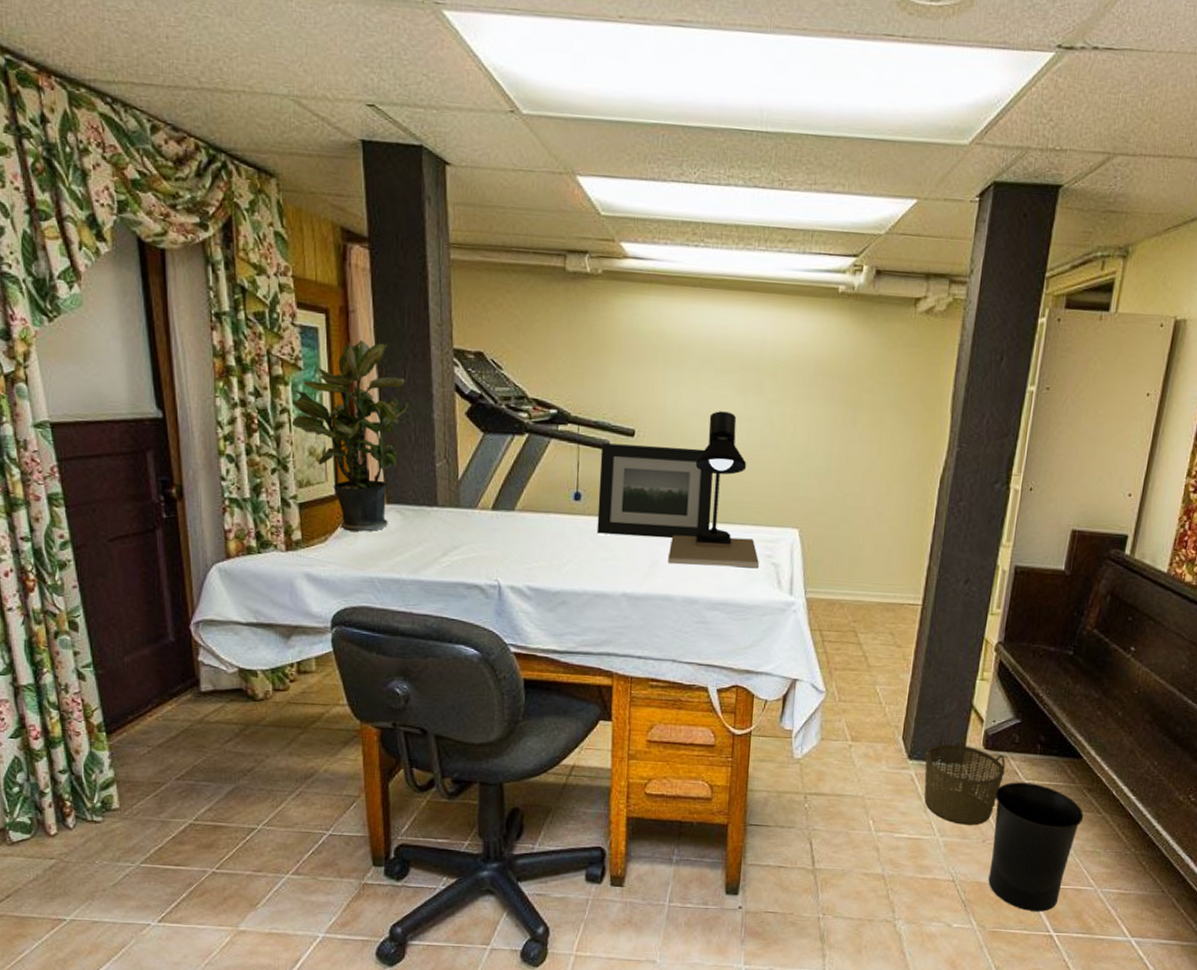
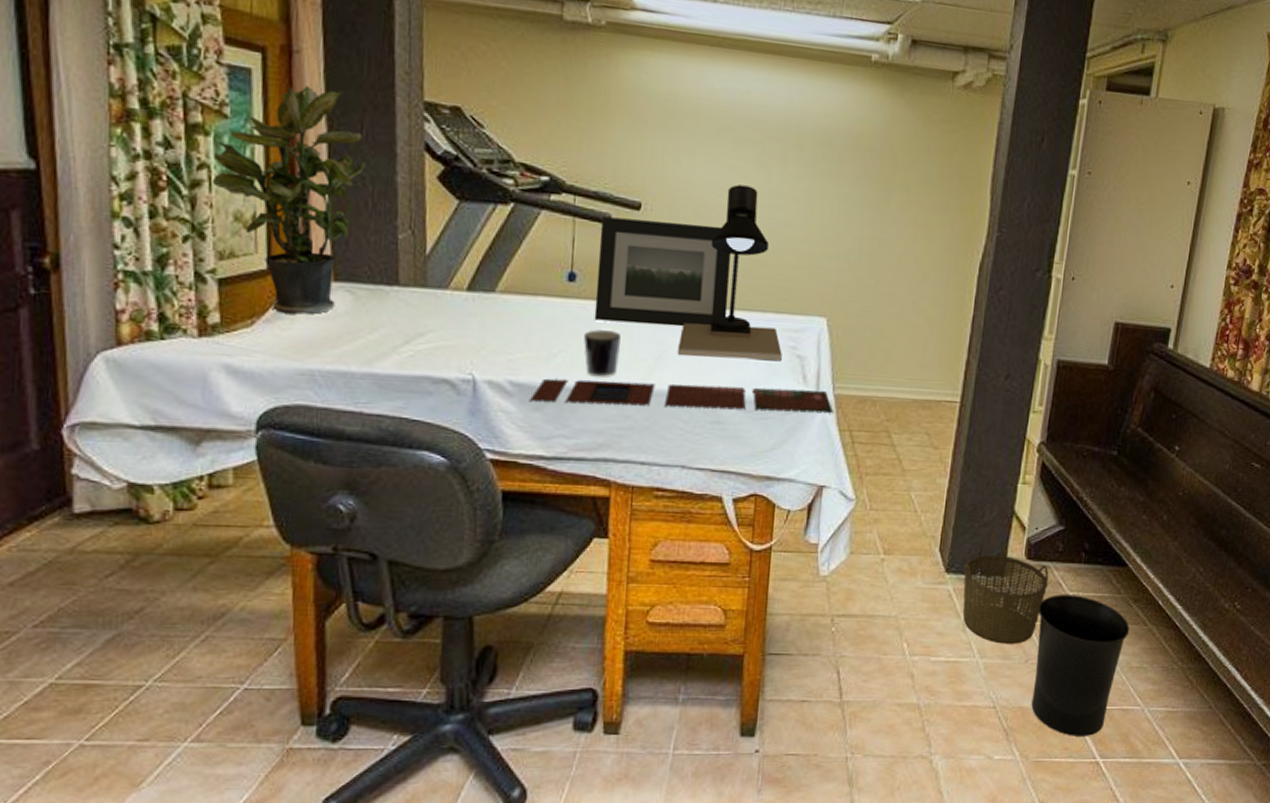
papers: none [544,584,806,616] -> present [528,378,834,414]
mug: none [588,541,619,584] -> present [583,328,621,379]

